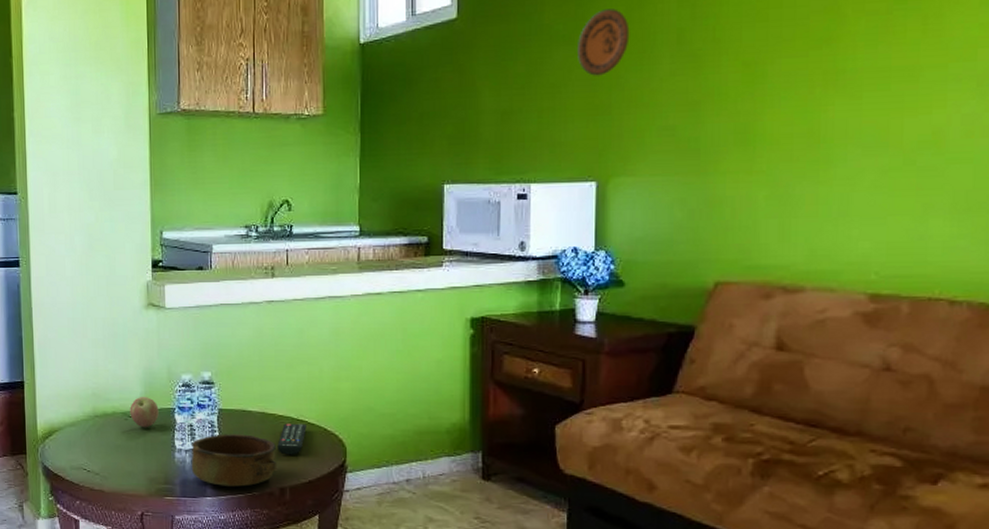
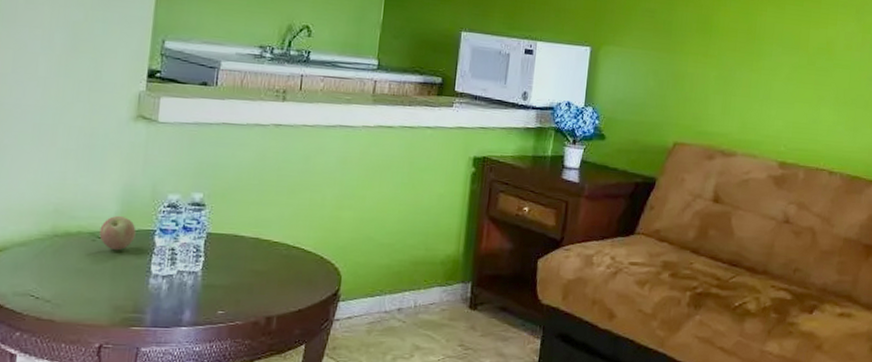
bowl: present [191,434,278,487] -> none [167,259,267,316]
remote control: present [277,423,307,455] -> none [268,250,303,283]

